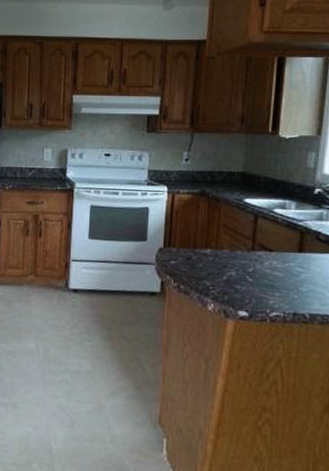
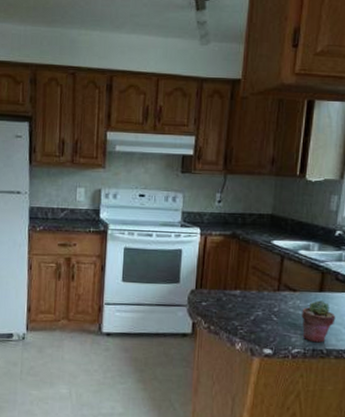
potted succulent: none [280,261,318,307] -> present [302,300,336,343]

